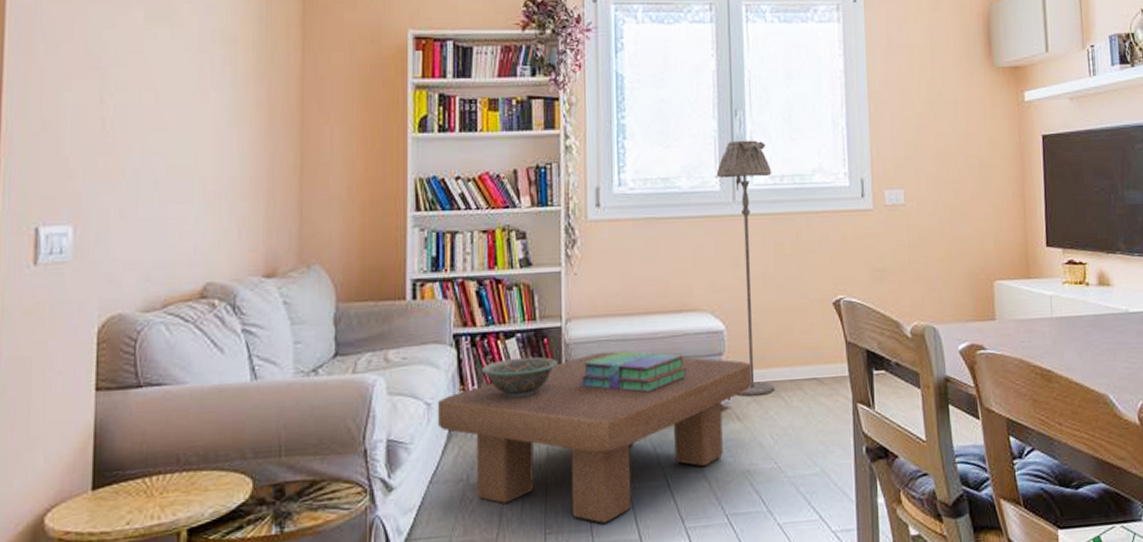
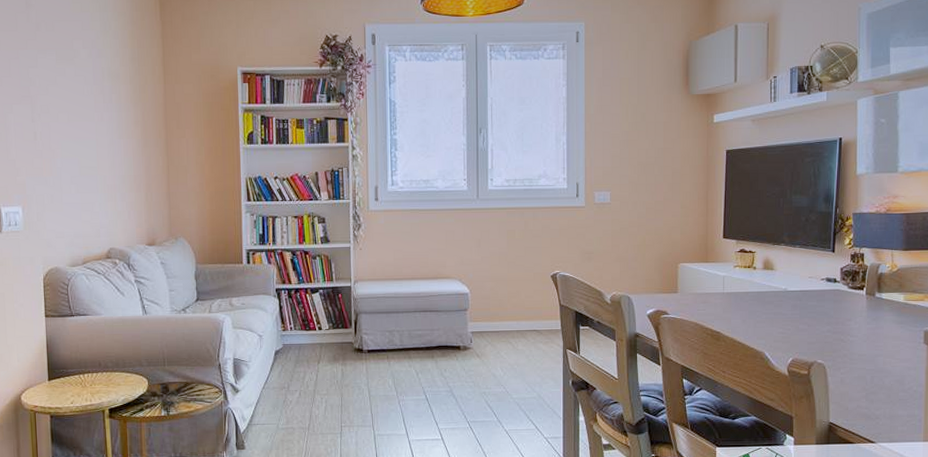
coffee table: present [437,351,752,523] -> none [266,305,488,422]
decorative bowl: present [482,356,558,399] -> none [296,306,349,335]
stack of books: present [580,351,686,393] -> none [364,305,441,335]
floor lamp: present [716,140,774,396] -> none [464,152,507,341]

